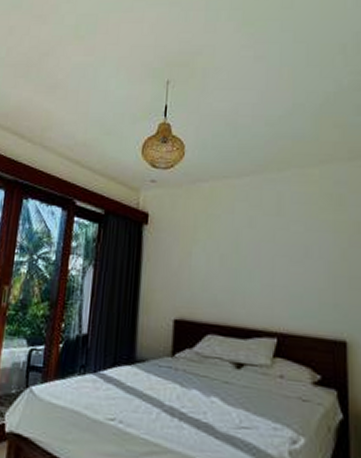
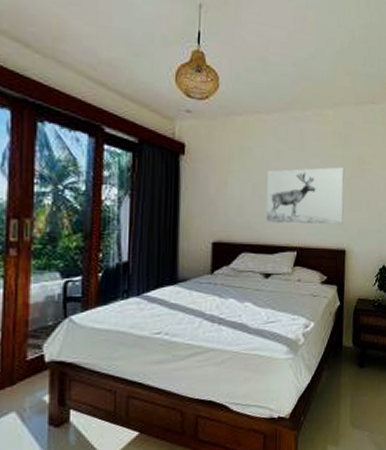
wall art: none [236,234,341,307] -> present [266,167,345,224]

